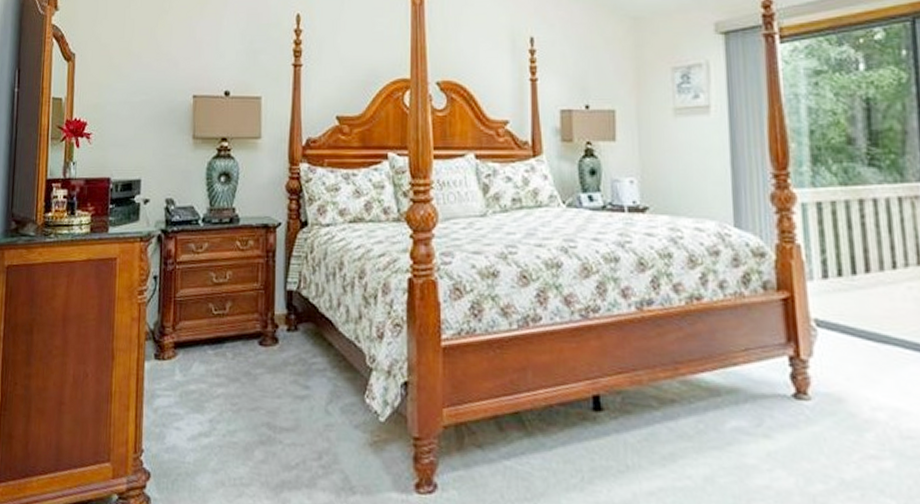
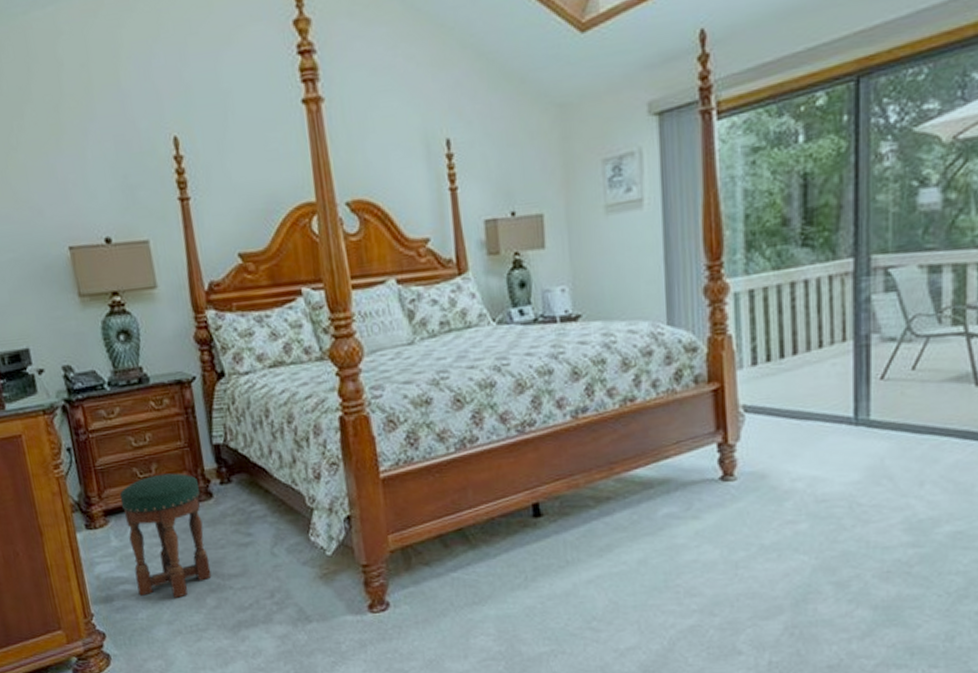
stool: none [191,313,267,445] -> present [119,473,212,598]

